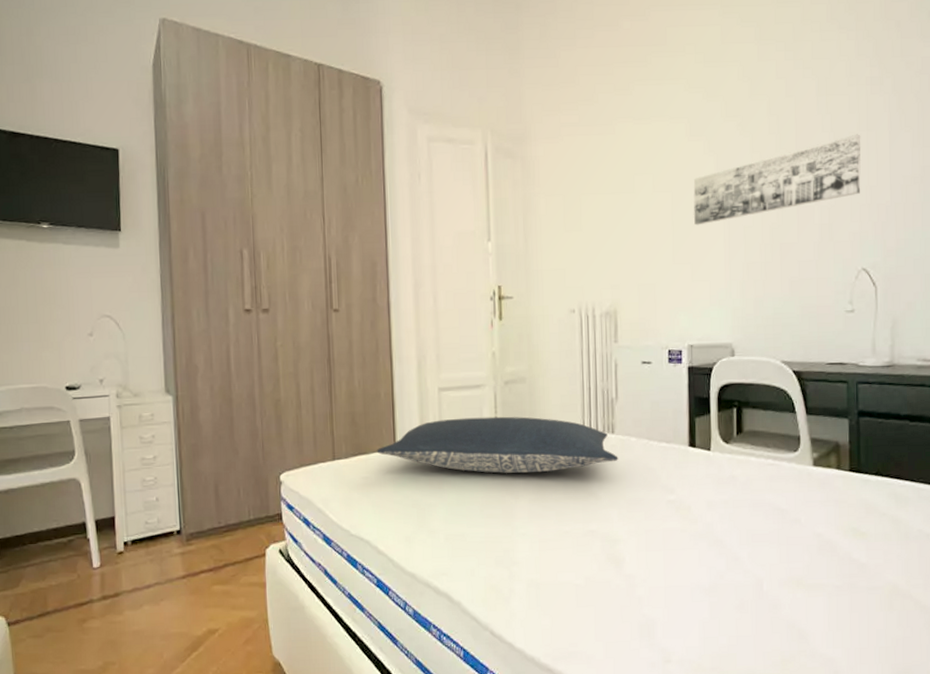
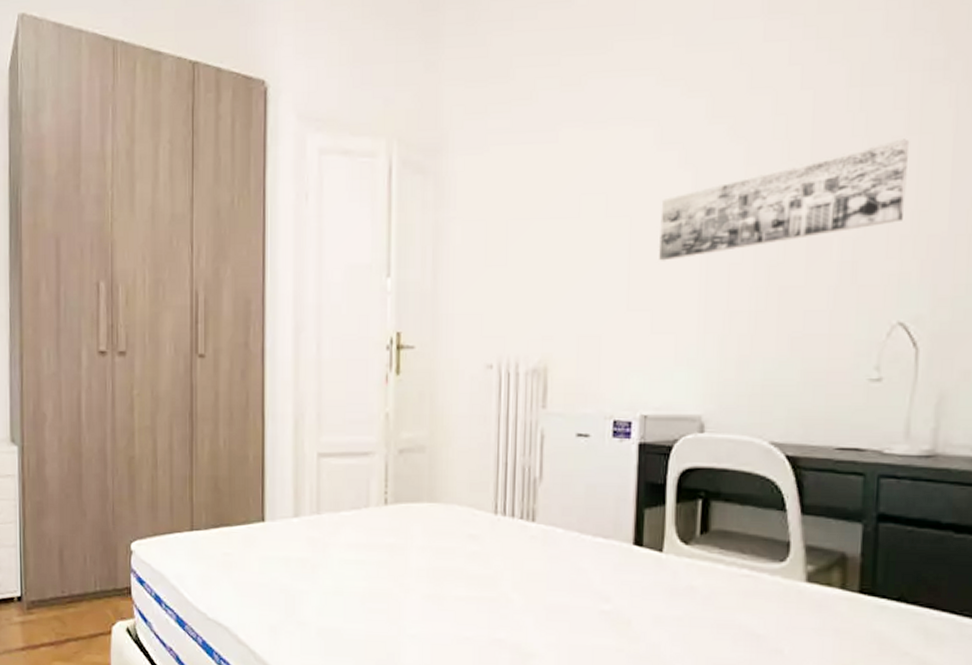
pillow: present [377,416,618,474] -> none [242,490,539,563]

